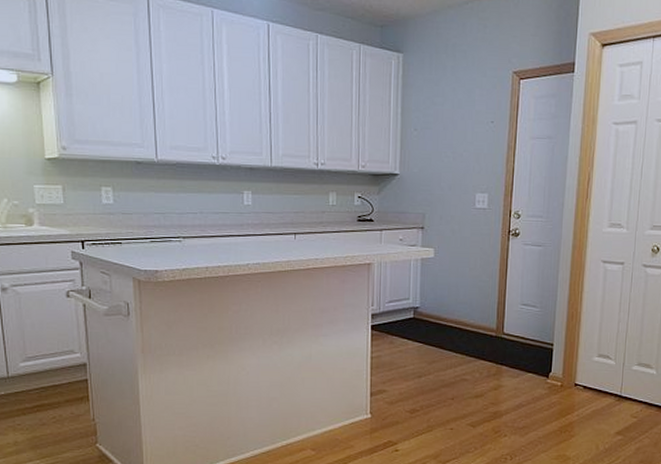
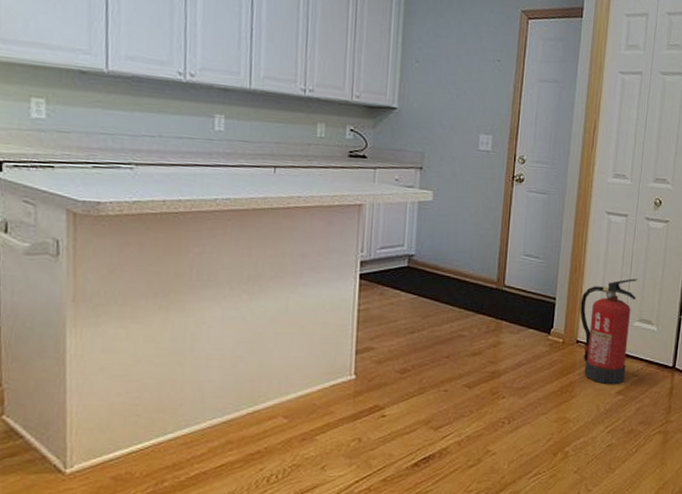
fire extinguisher: none [577,324,636,425] -> present [580,278,638,384]

